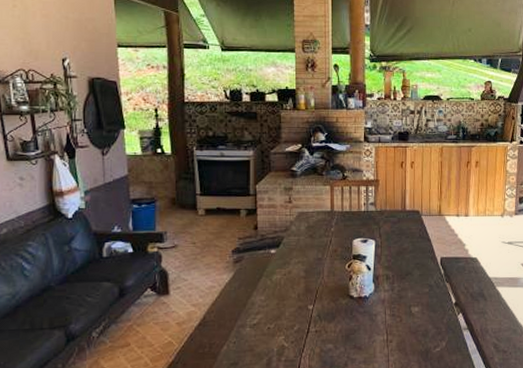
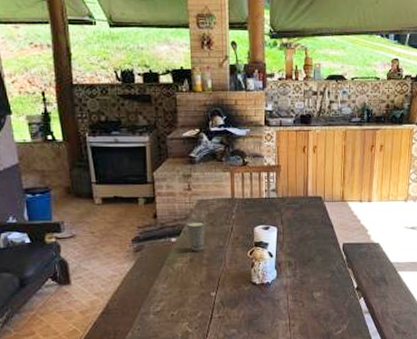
cup: none [286,232,305,263] -> present [186,220,206,251]

